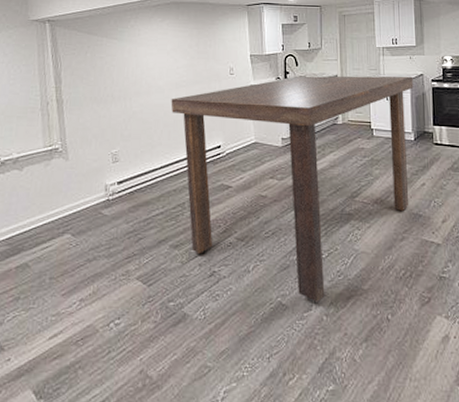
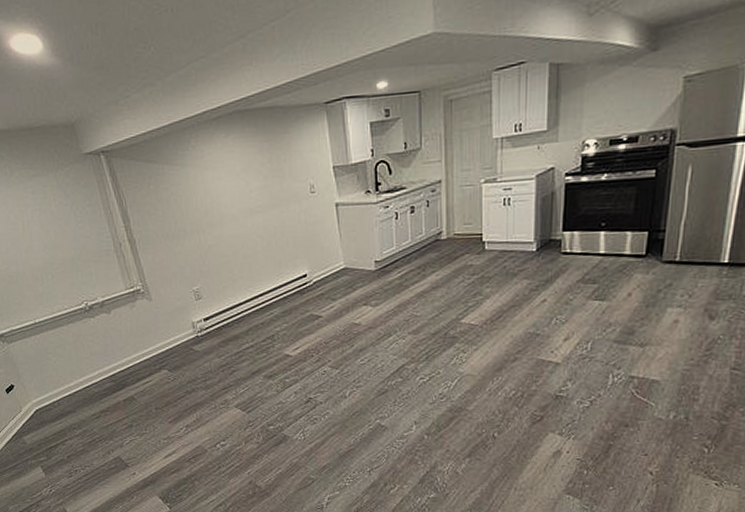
dining table: present [171,76,414,302] -> none [247,172,540,423]

